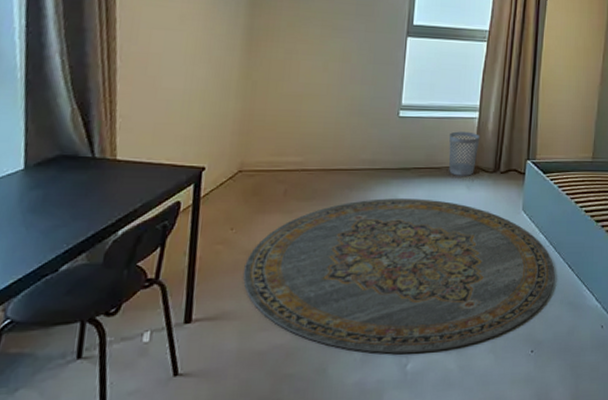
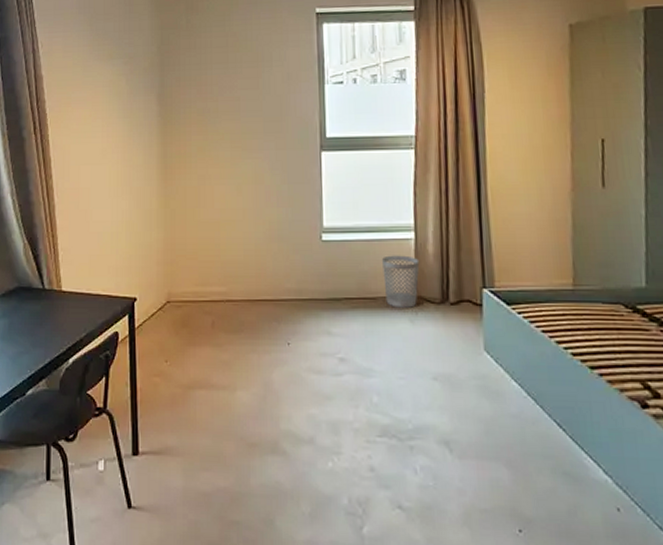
rug: present [243,198,555,354] -> none [182,333,541,516]

